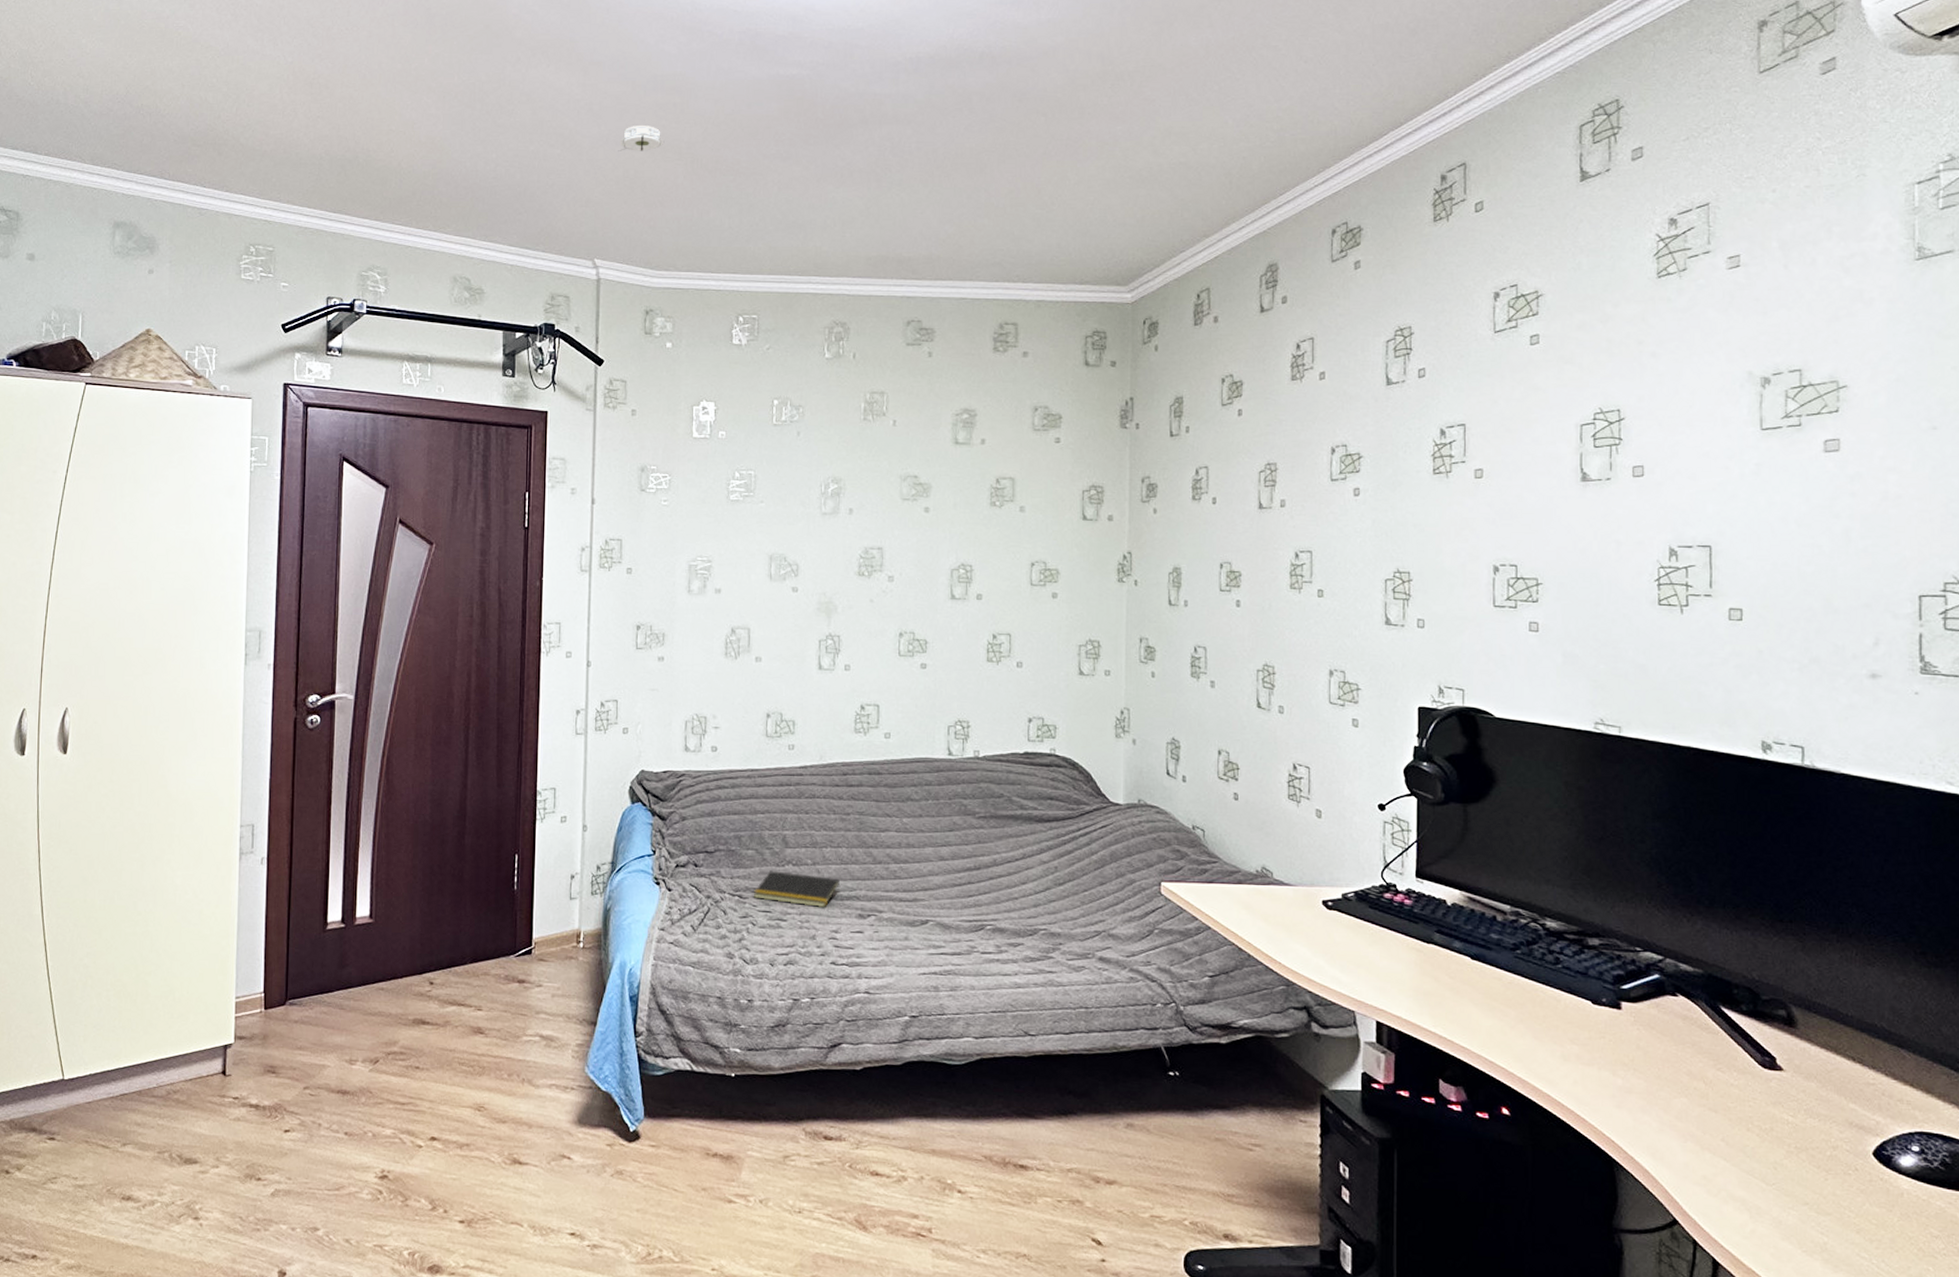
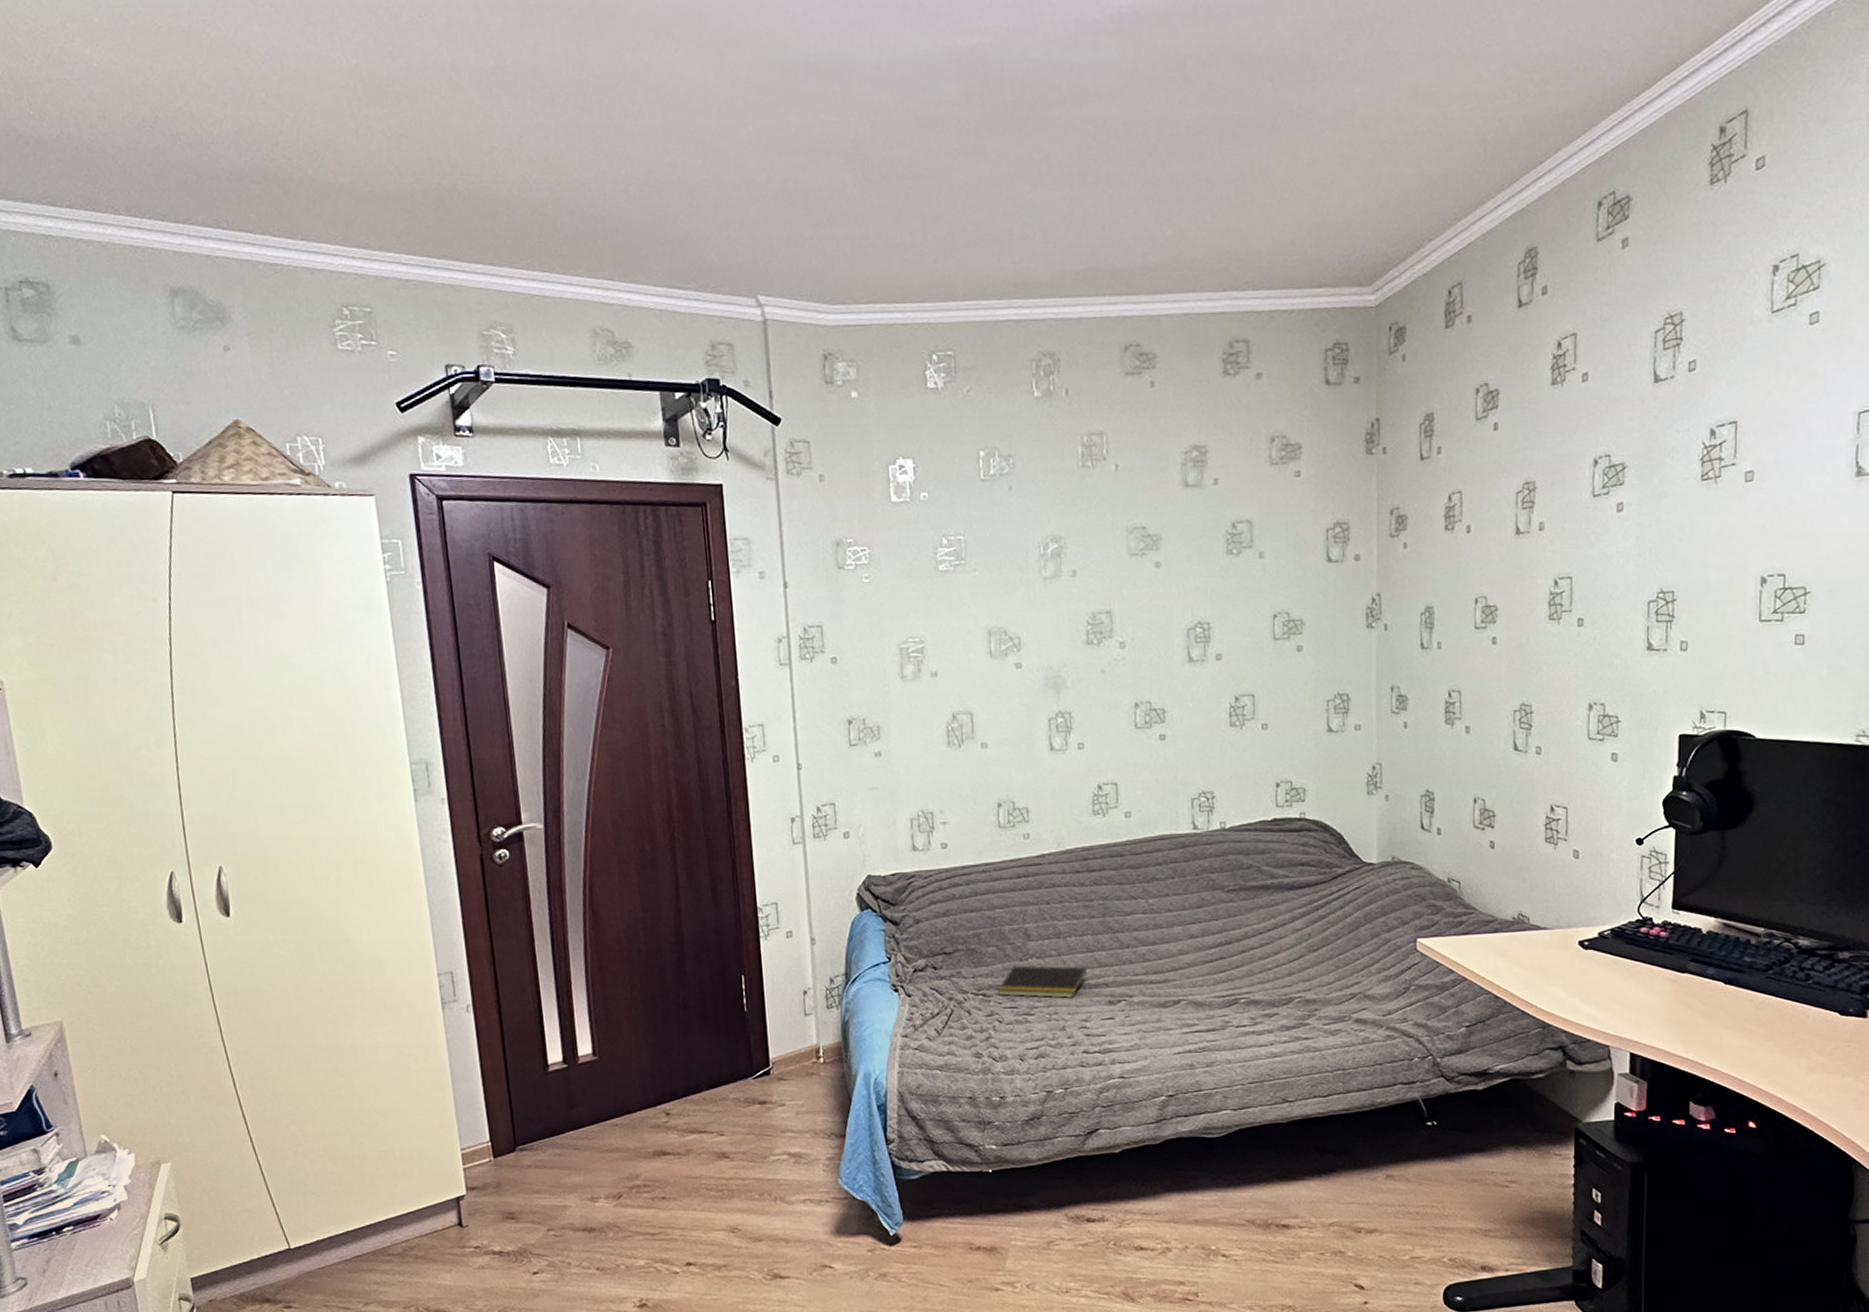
smoke detector: present [618,126,665,151] -> none [771,122,826,158]

